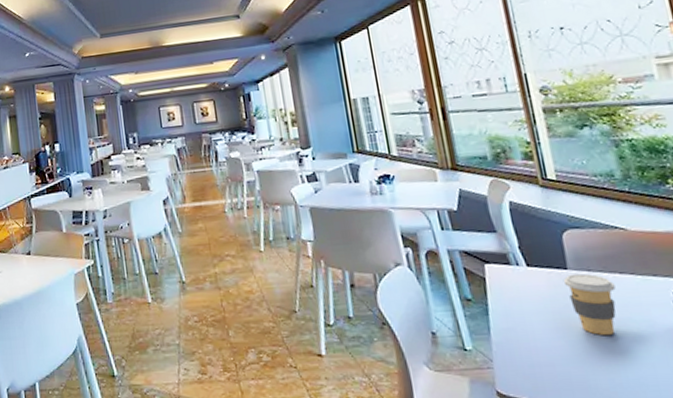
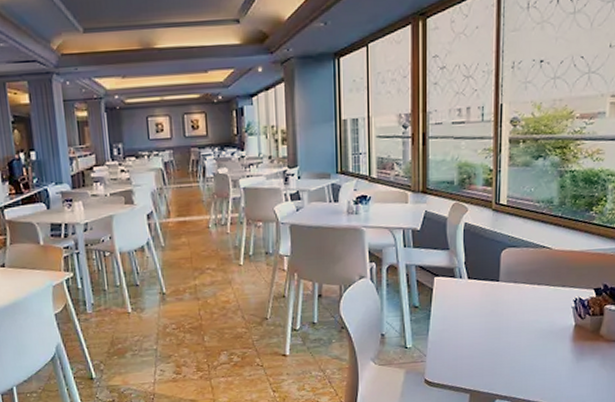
coffee cup: present [563,273,616,336] -> none [493,285,532,334]

